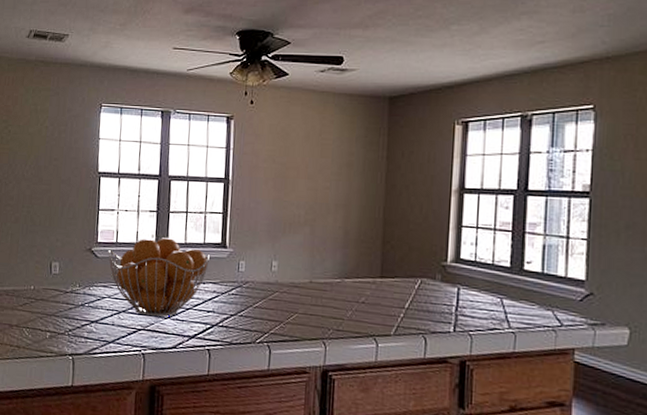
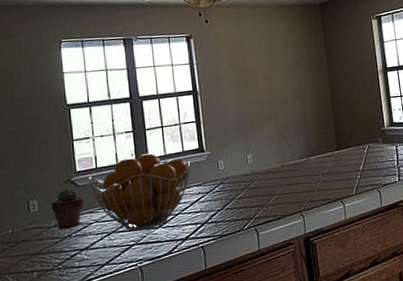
potted succulent: none [70,257,101,298] -> present [51,188,85,230]

